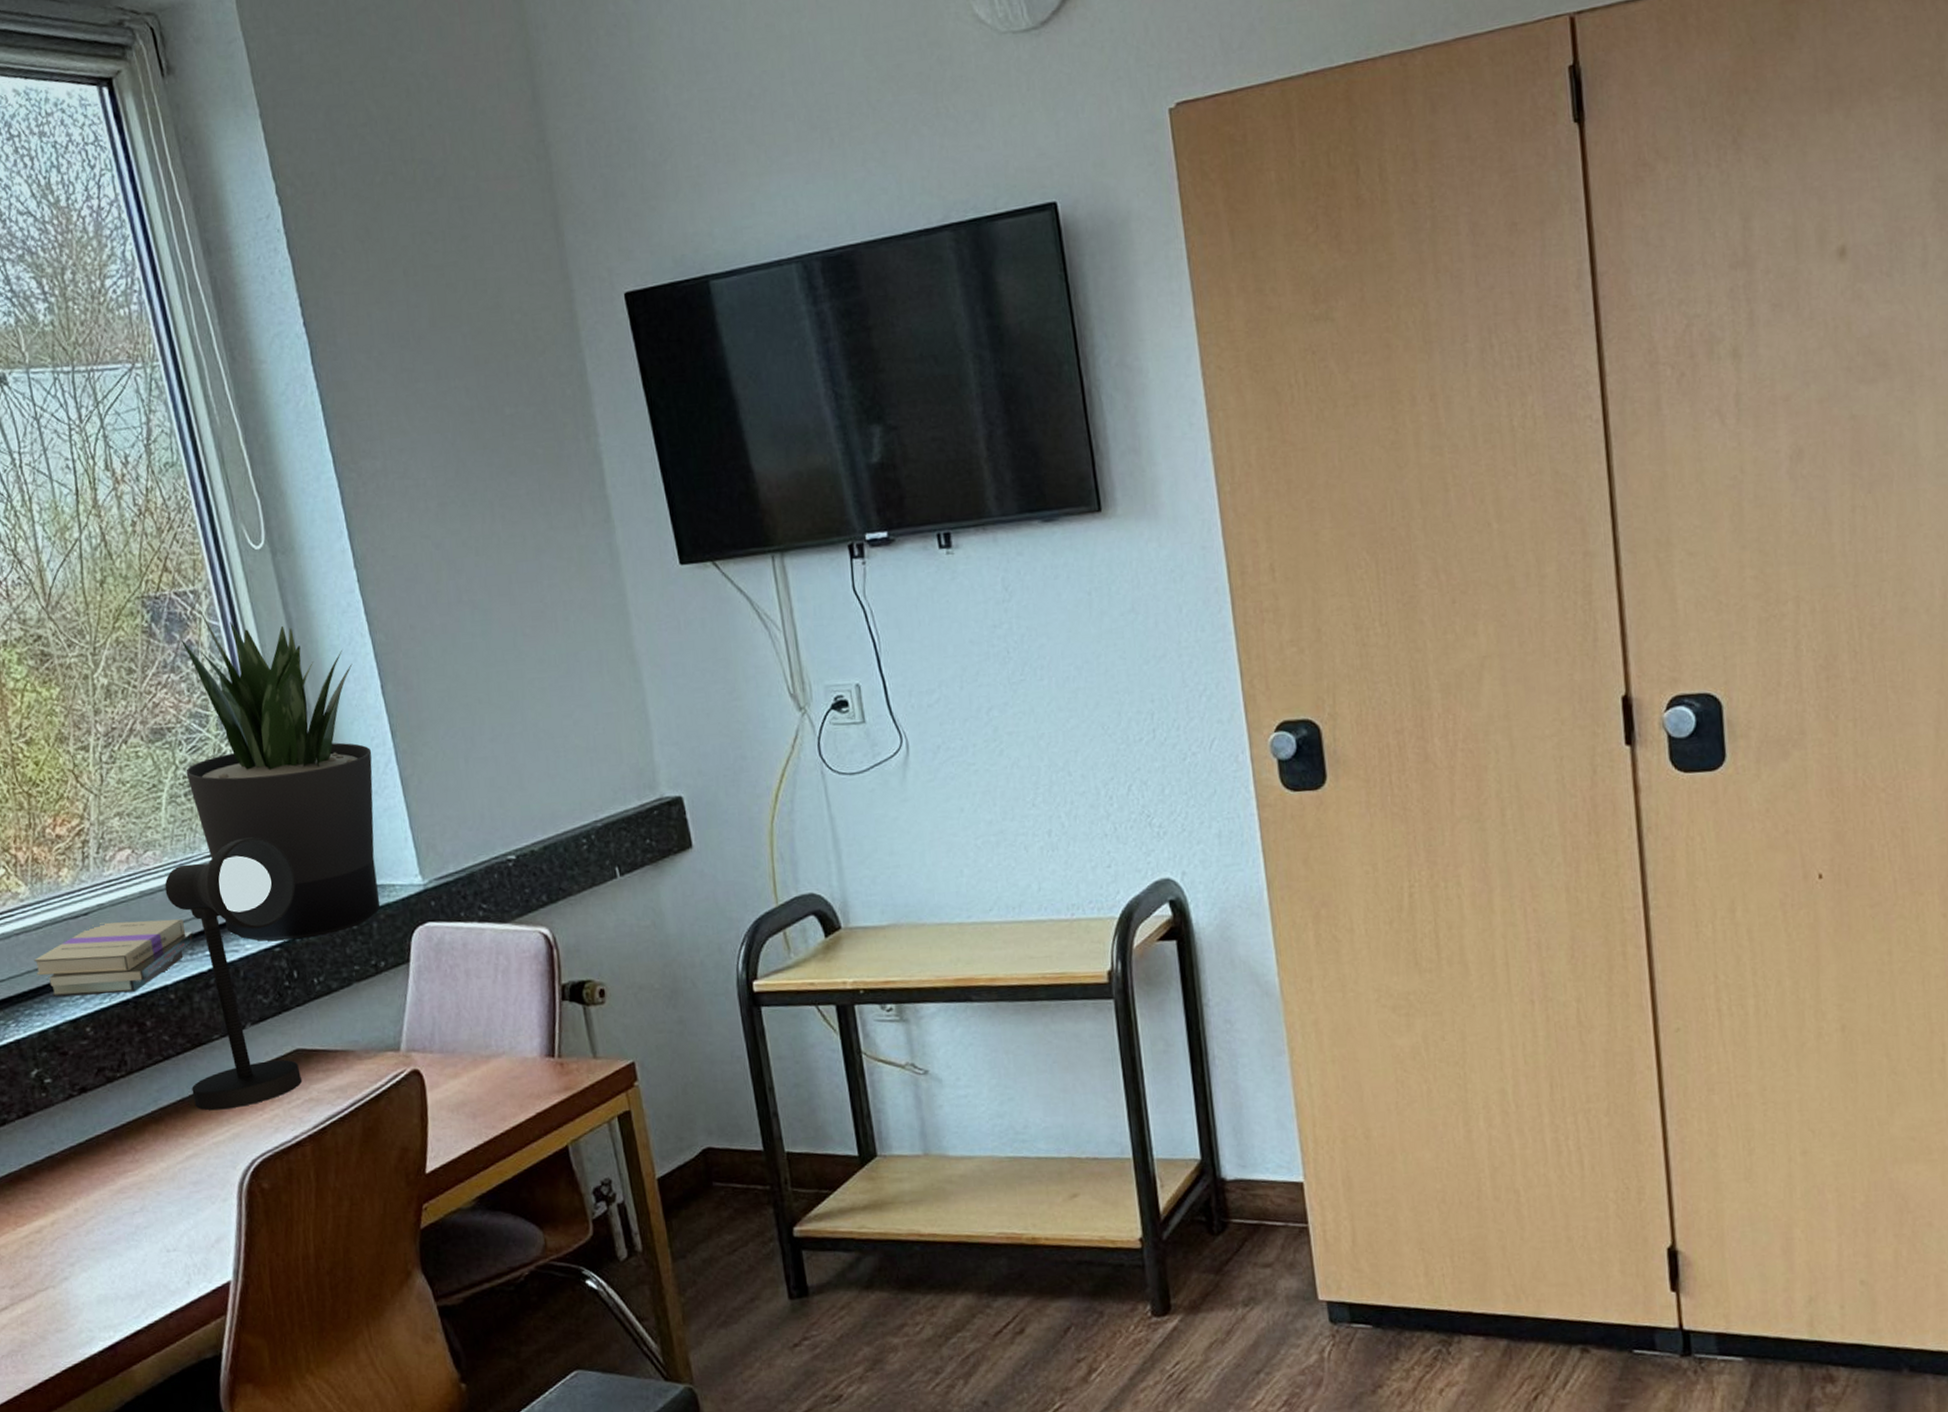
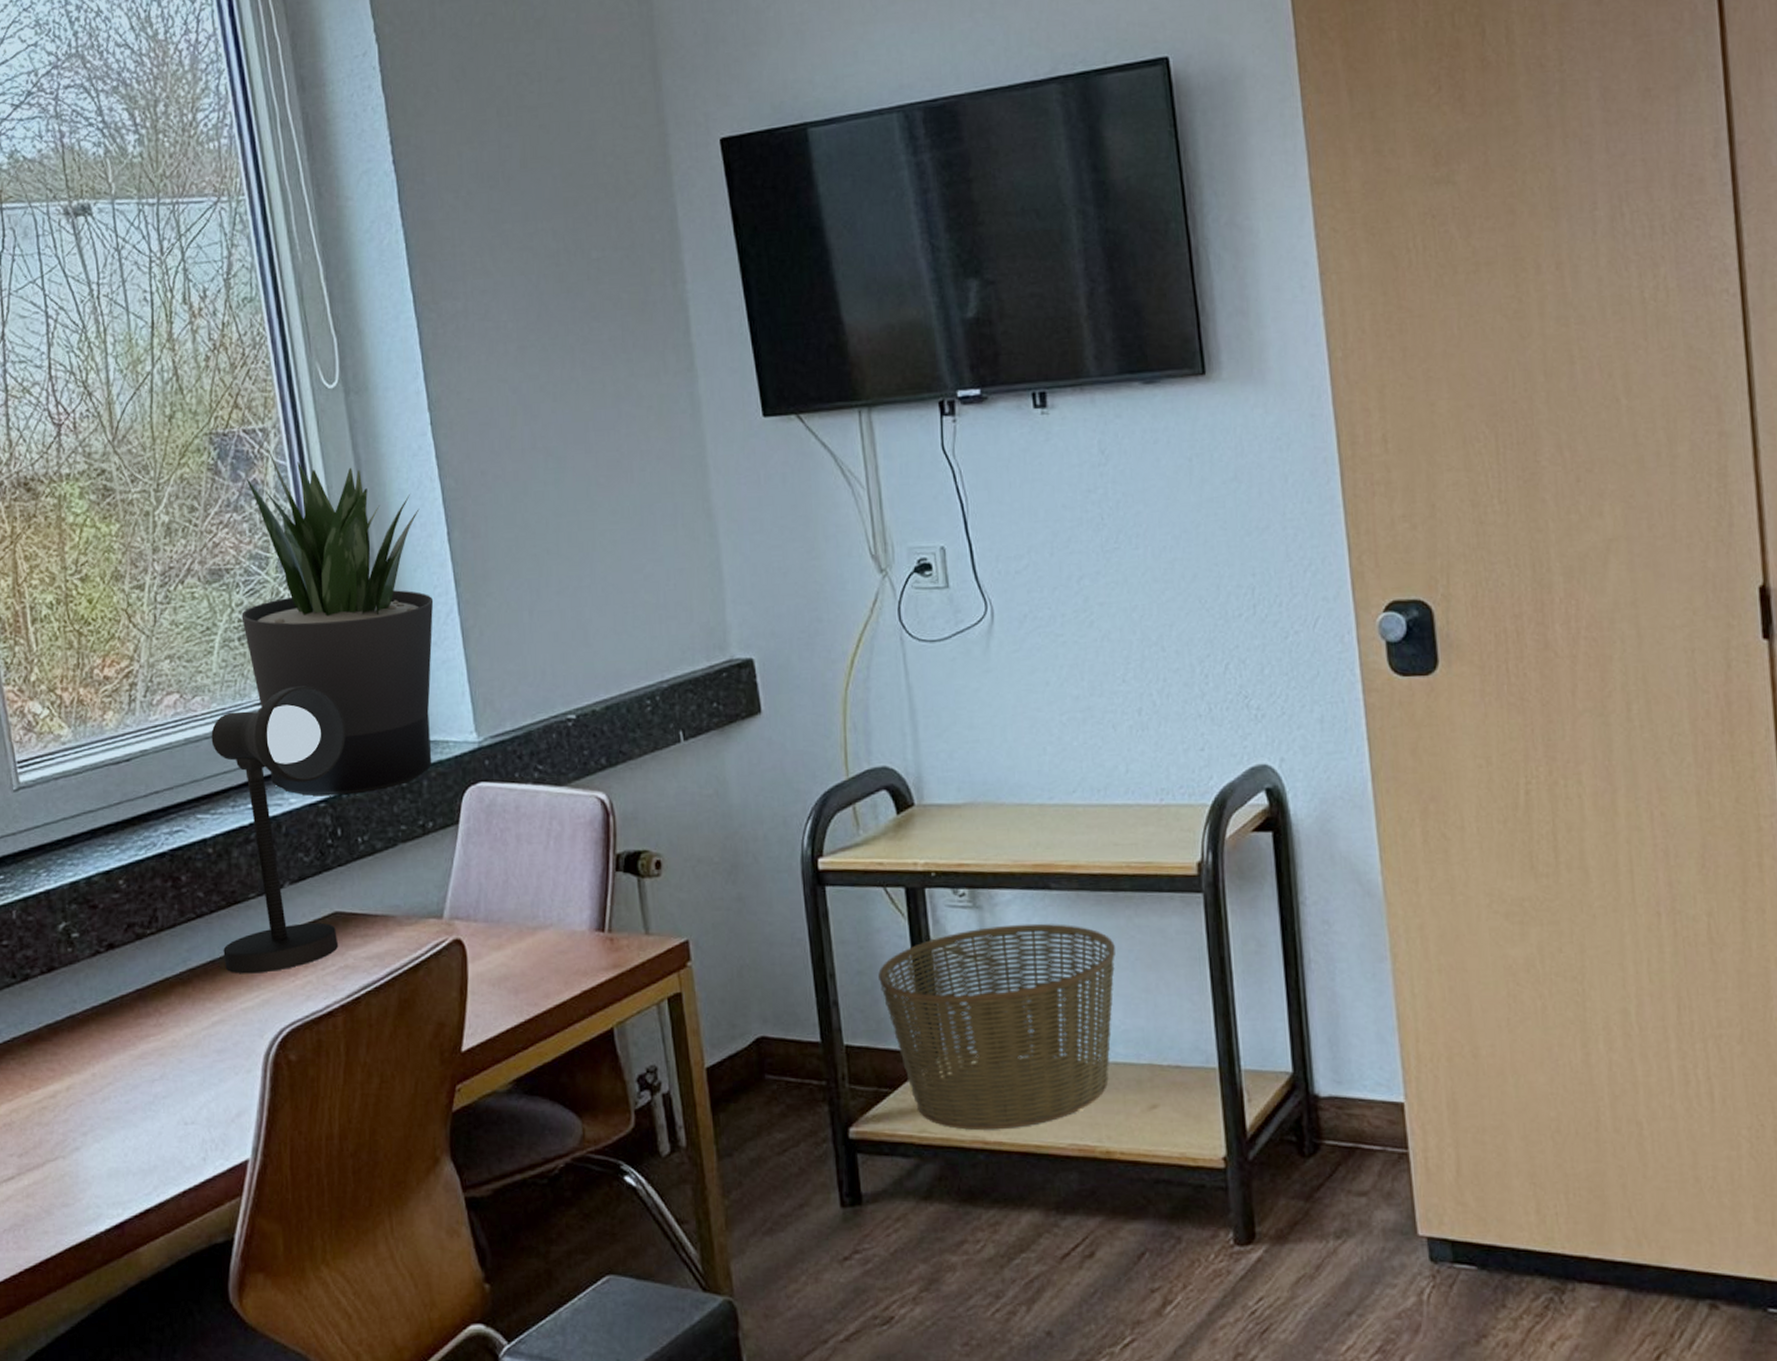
books: present [34,919,194,997] -> none [71,768,237,847]
basket: none [814,1033,1034,1224] -> present [878,923,1115,1130]

